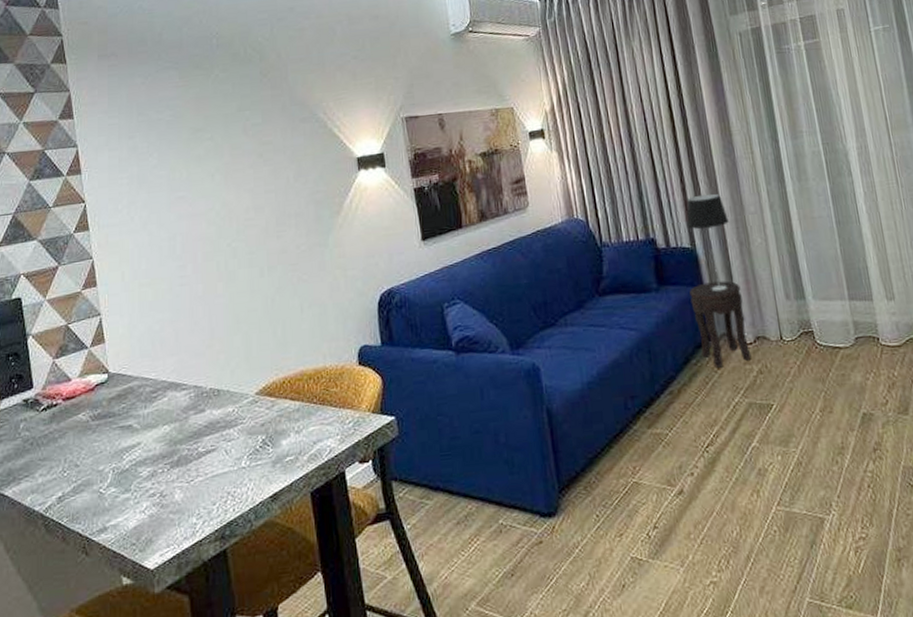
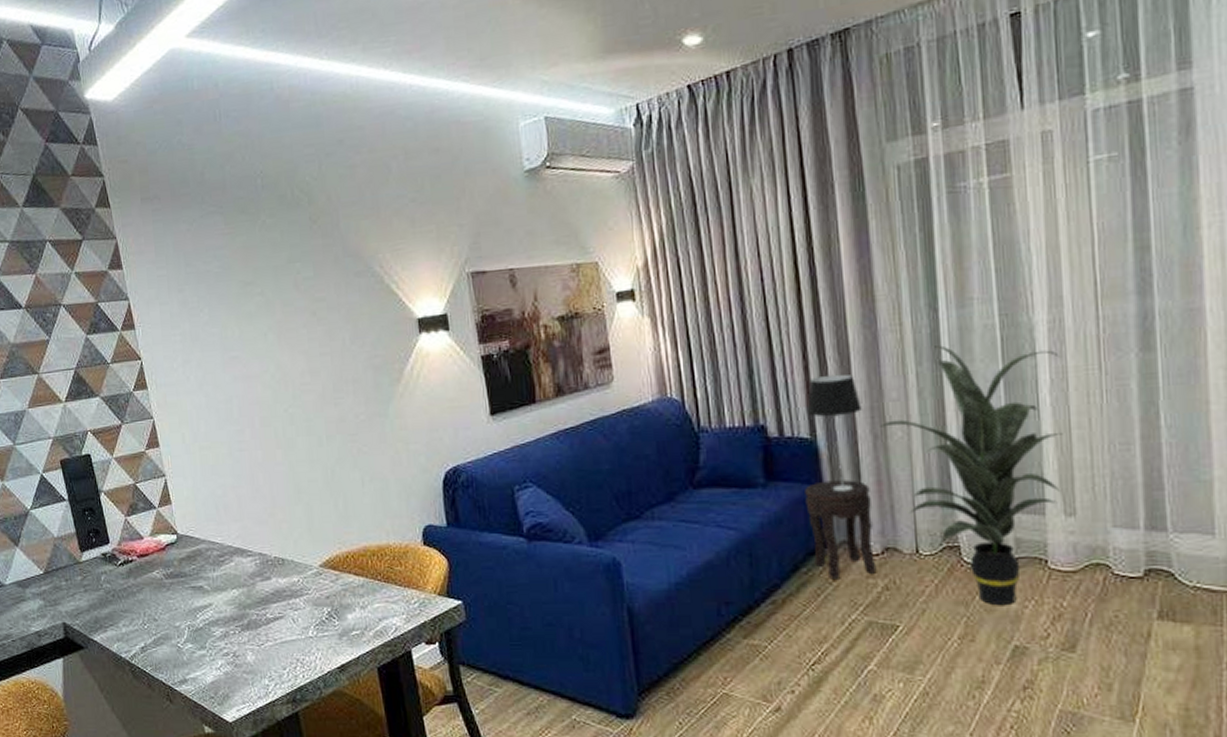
indoor plant: none [744,168,882,380] -> present [880,345,1064,606]

